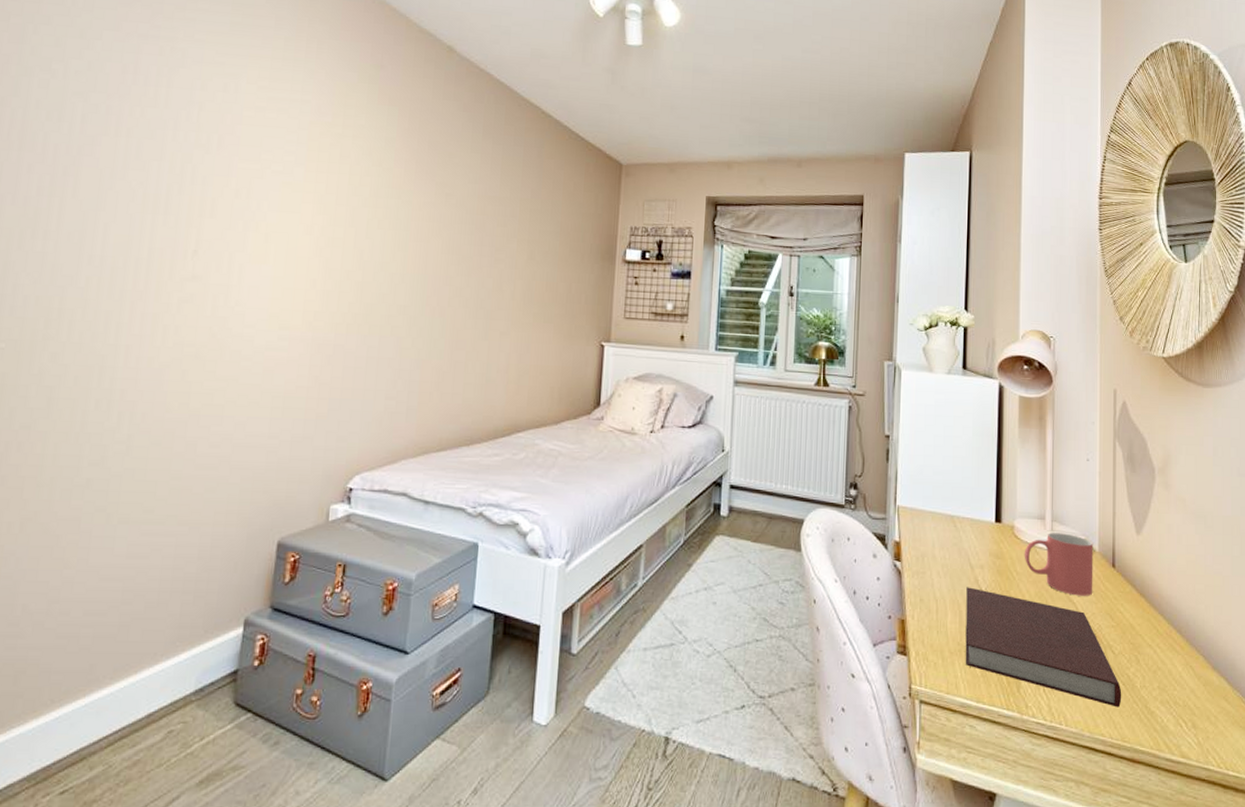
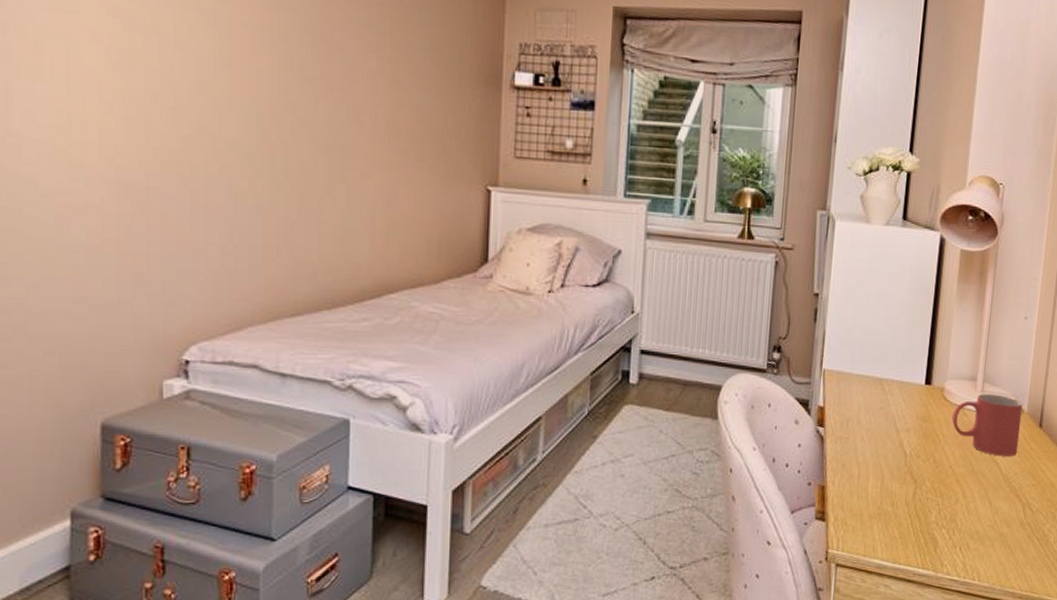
notebook: present [965,587,1122,708] -> none [884,451,1036,562]

